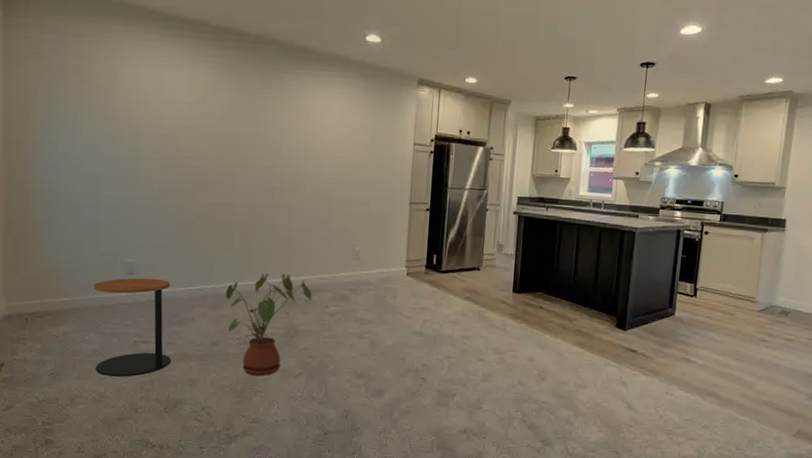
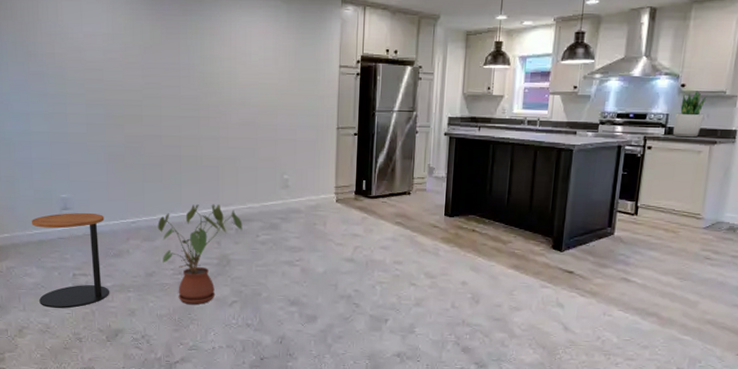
planter: none [728,181,758,225] -> present [673,91,707,138]

